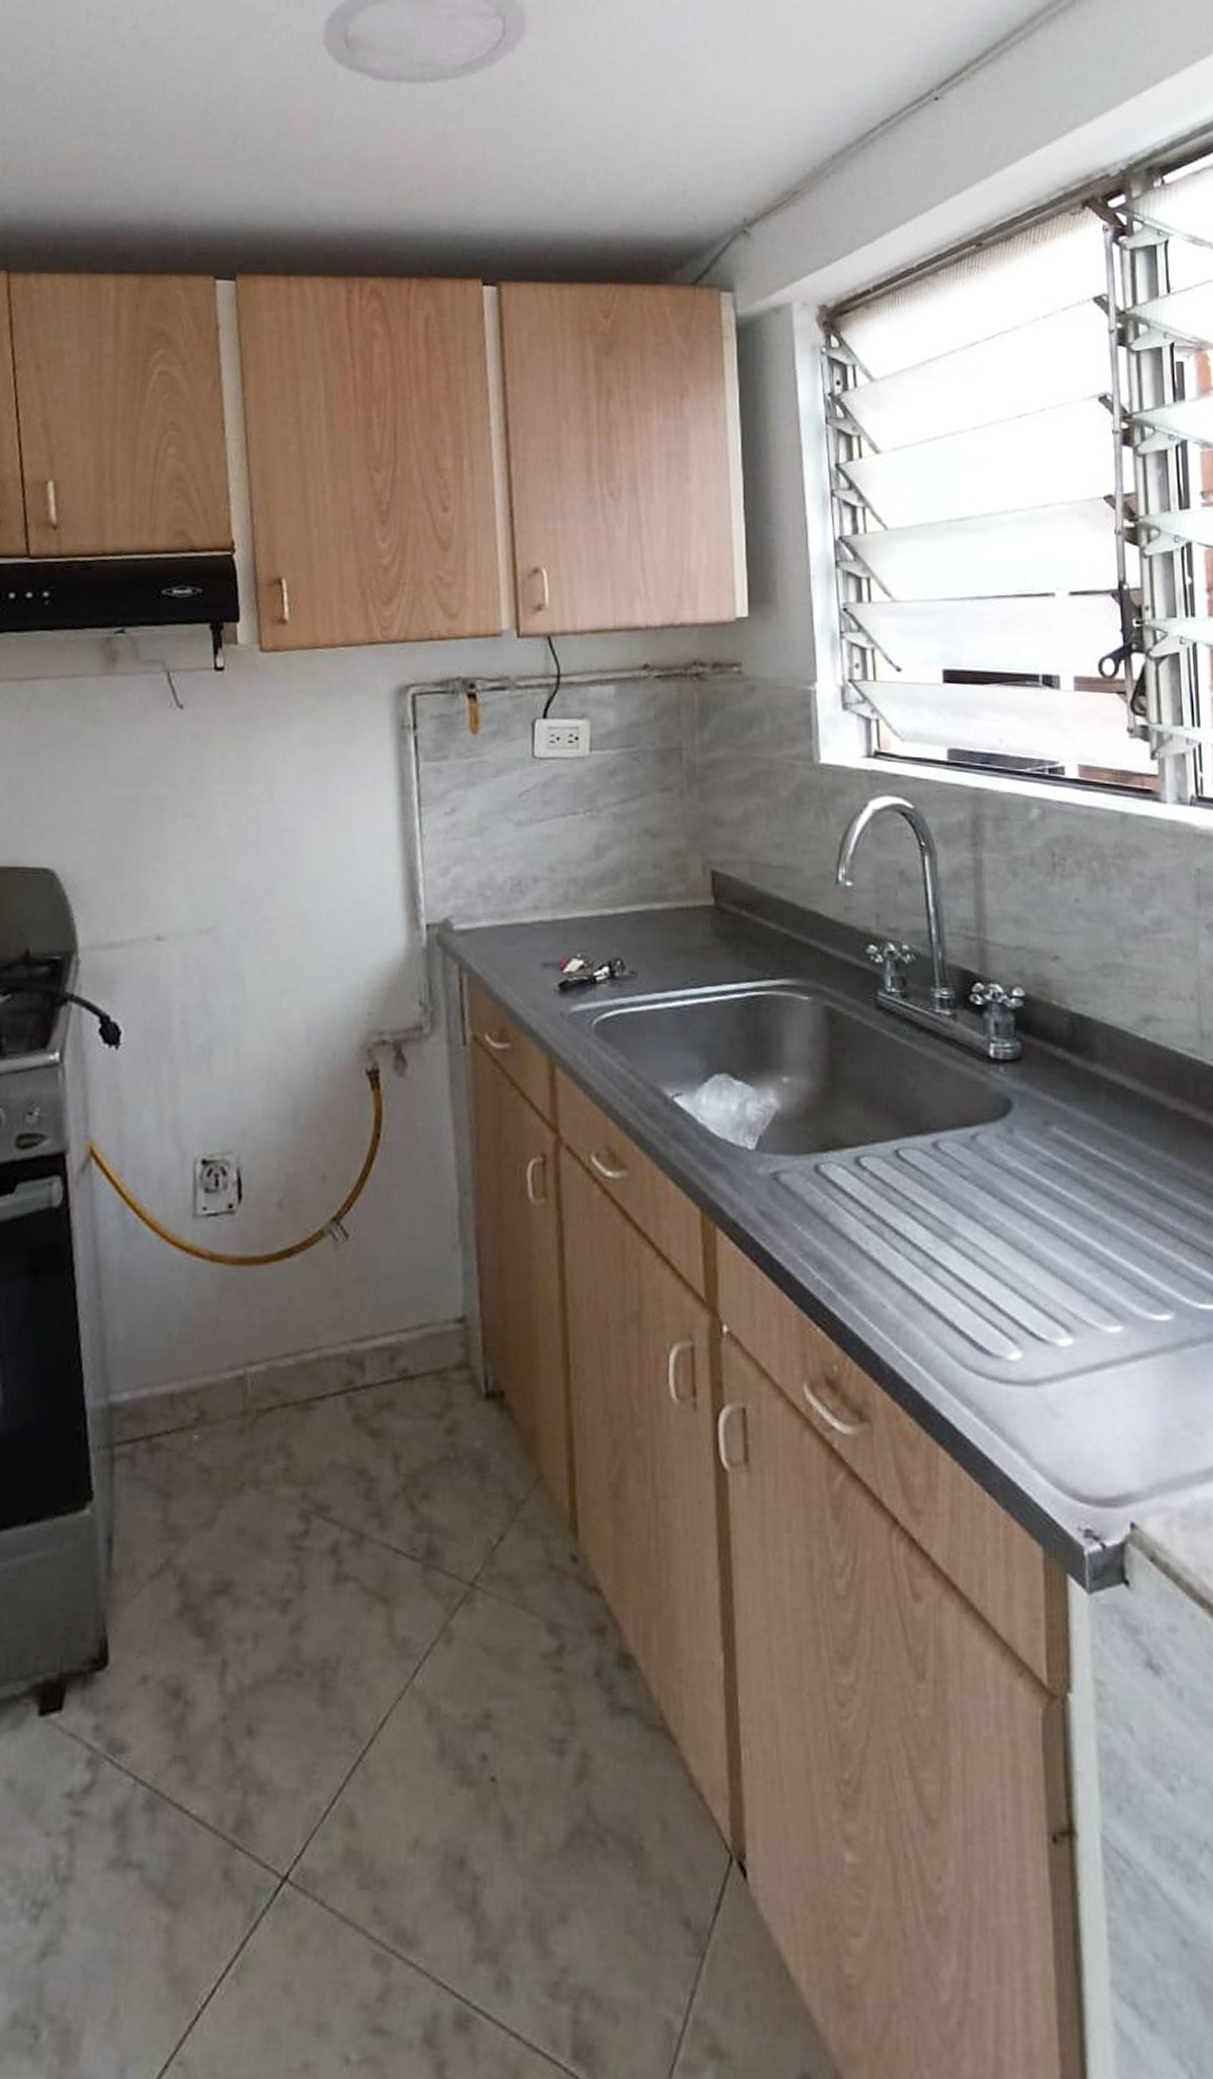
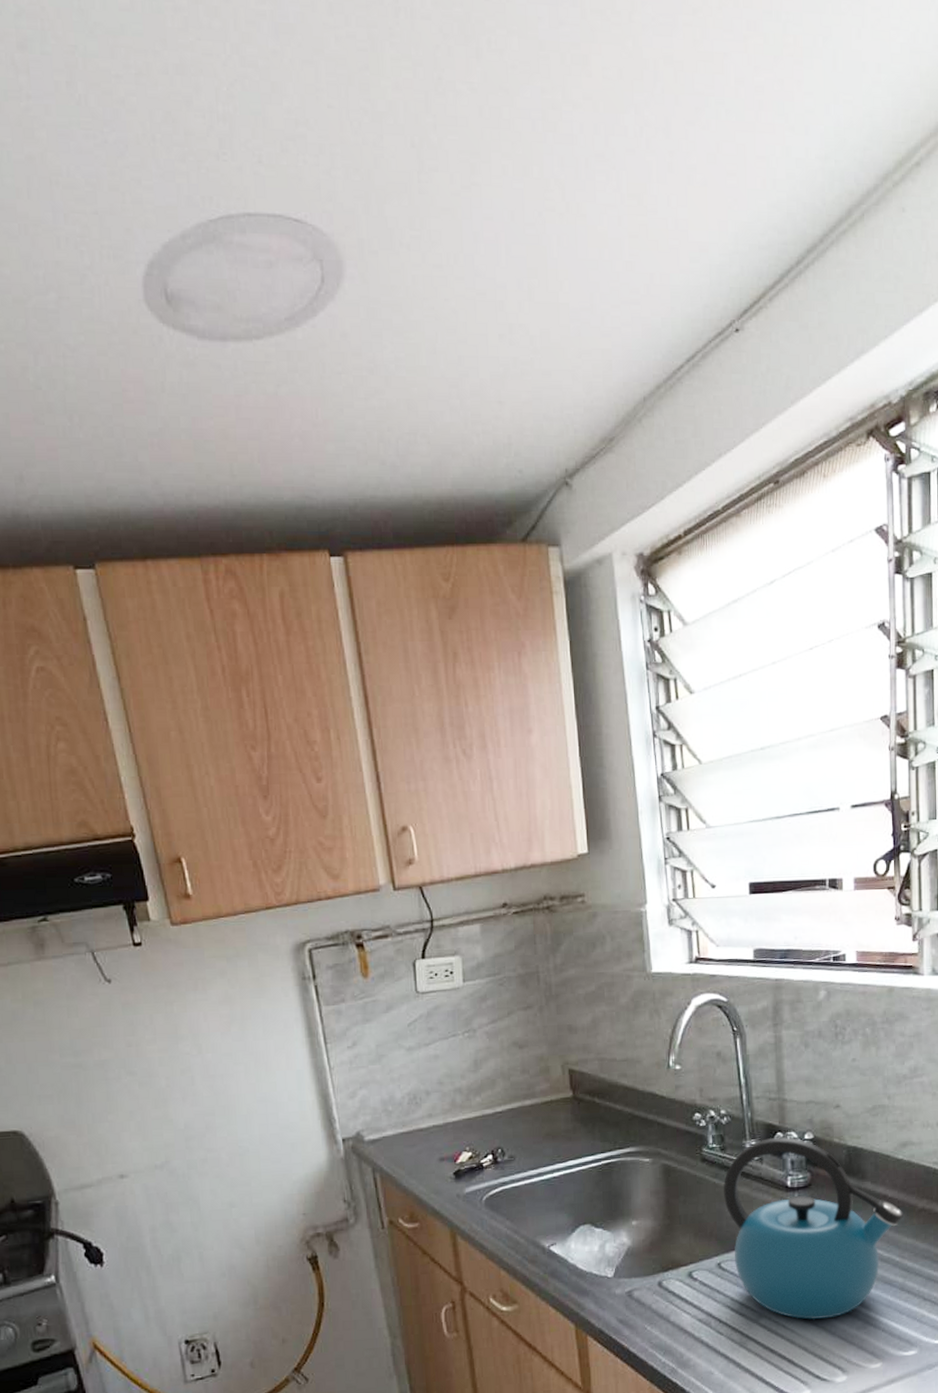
kettle: none [905,989,1150,1249] -> present [724,1137,904,1320]

